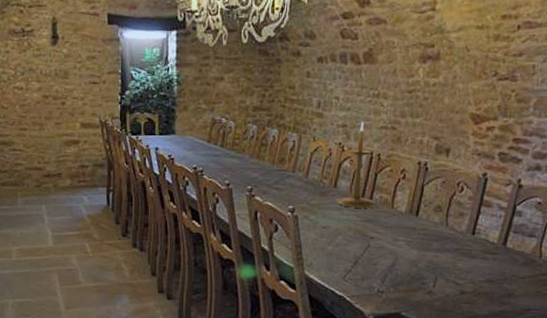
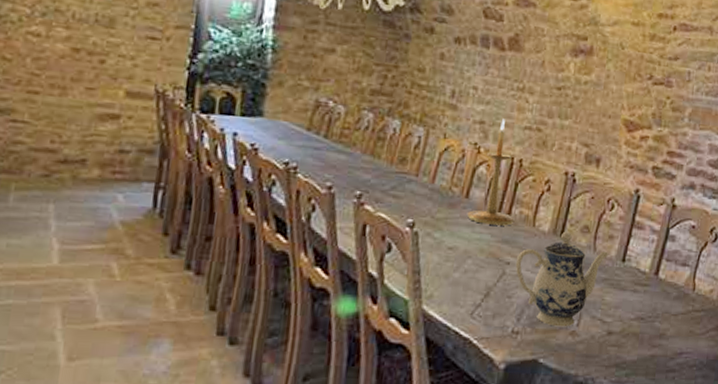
teapot: none [378,211,460,288] -> present [515,231,609,327]

